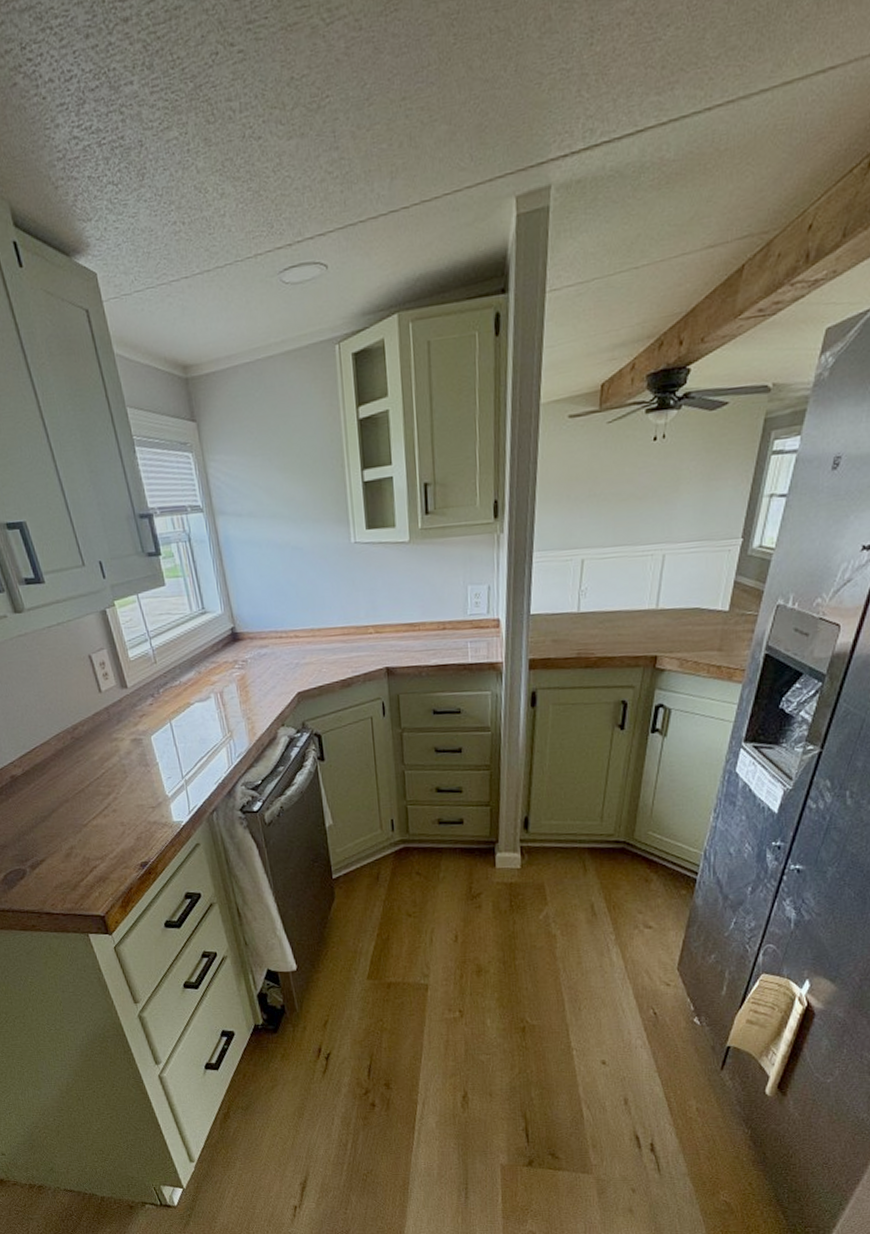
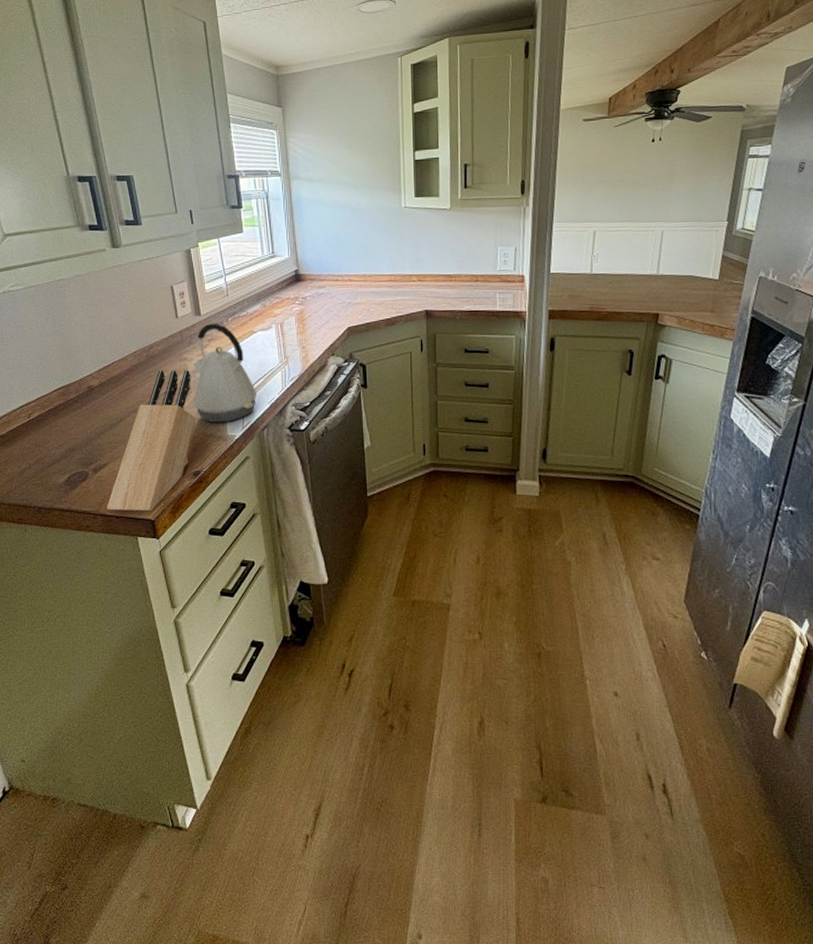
knife block: none [50,751,137,908] -> present [106,369,197,512]
kettle: none [126,695,202,809] -> present [193,323,257,423]

